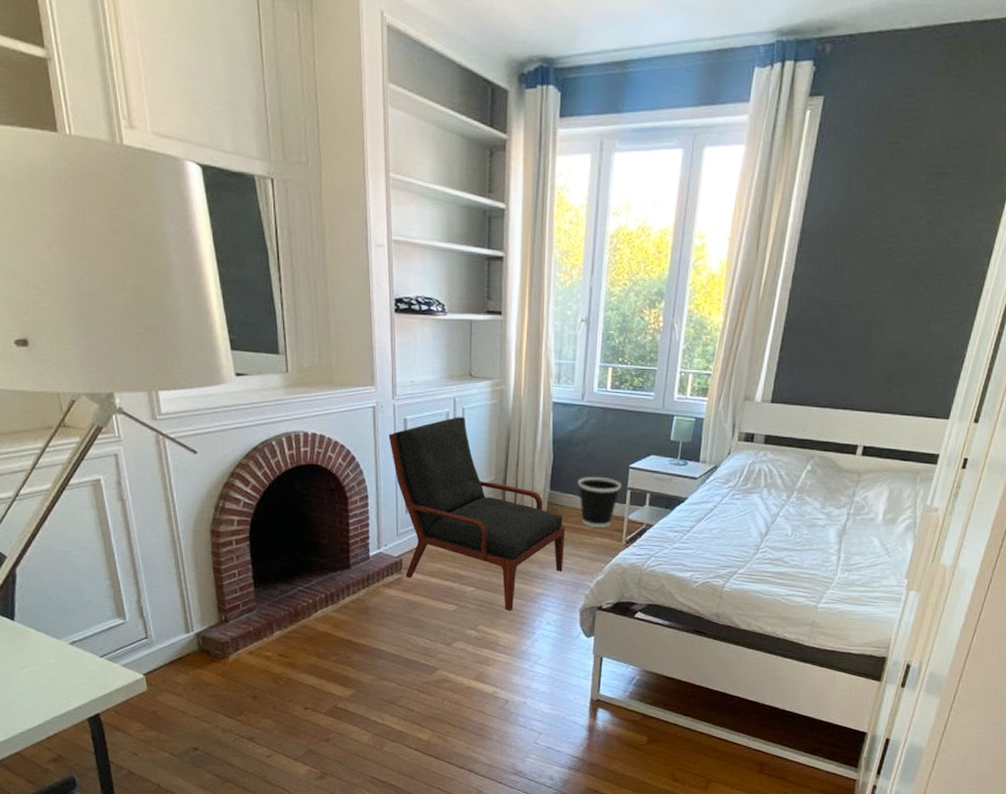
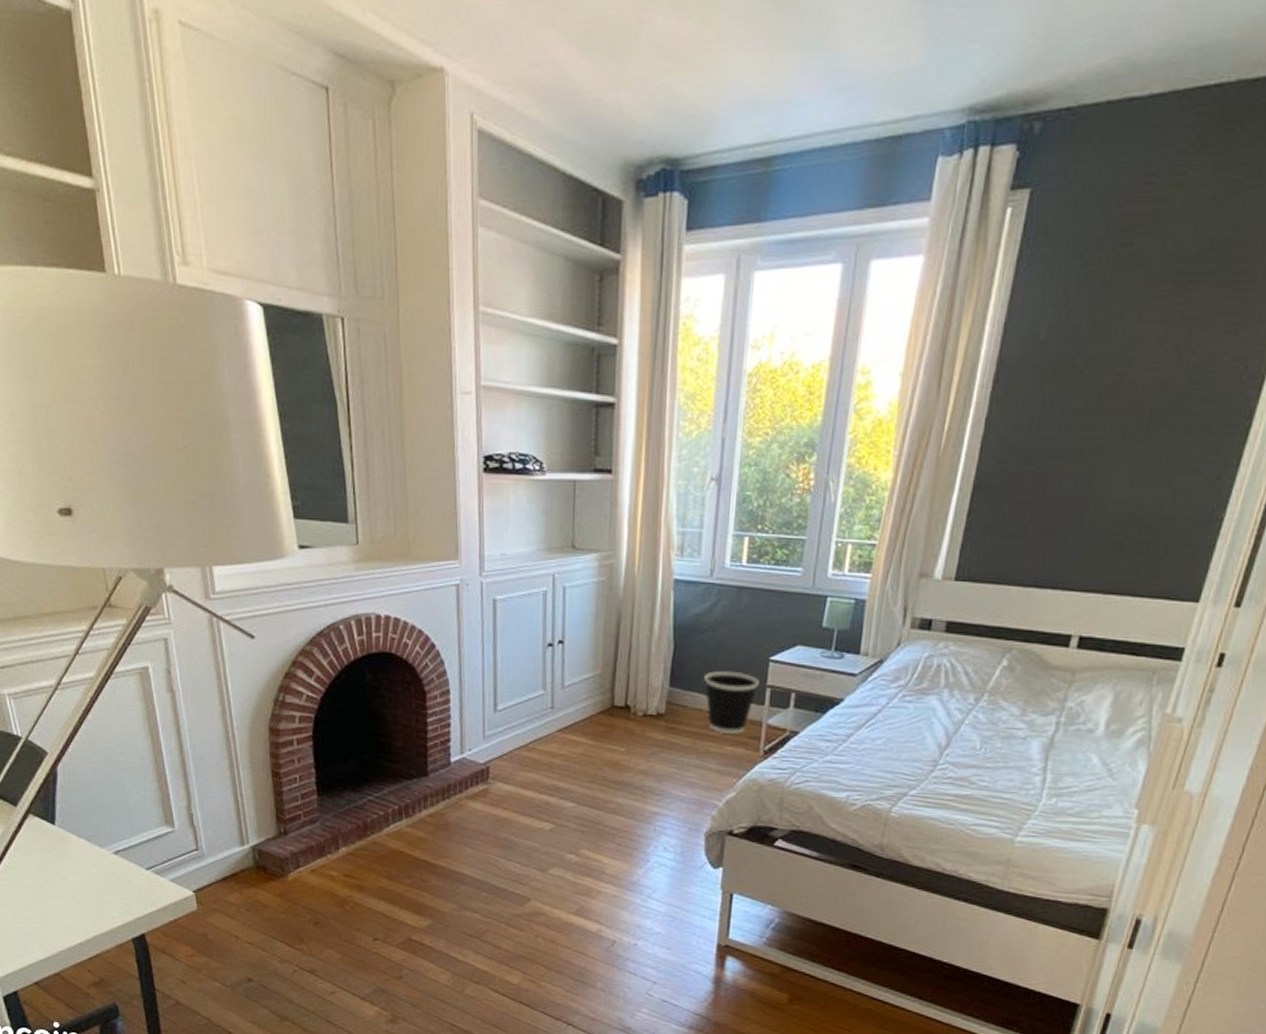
armchair: present [388,417,566,611] -> none [474,597,689,833]

